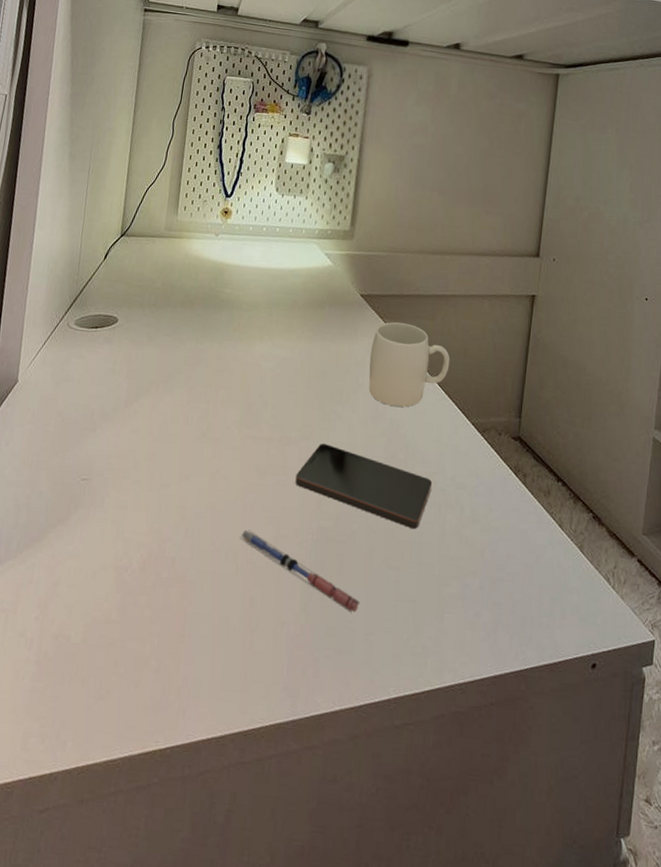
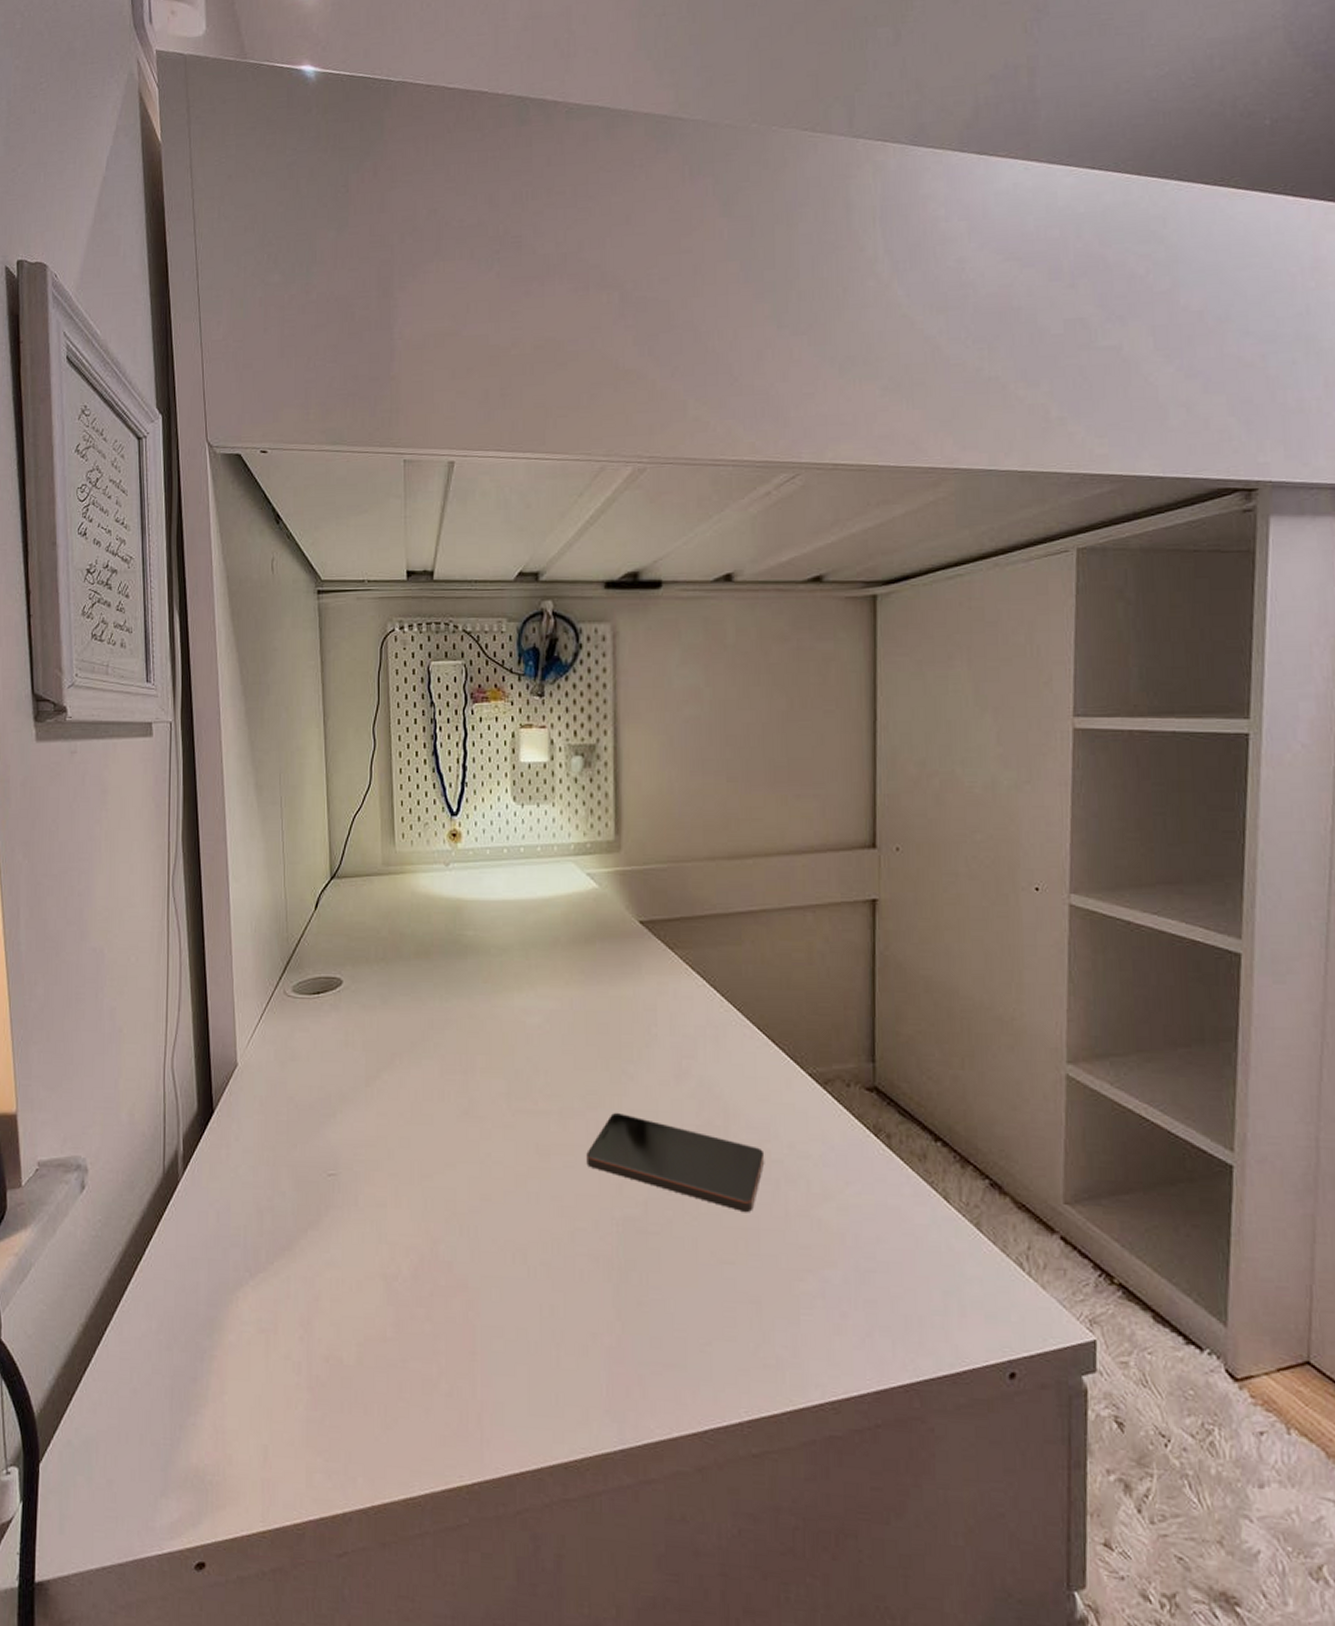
pen: present [240,530,360,614] -> none [527,1224,688,1321]
mug: present [368,322,450,407] -> none [661,951,769,1060]

